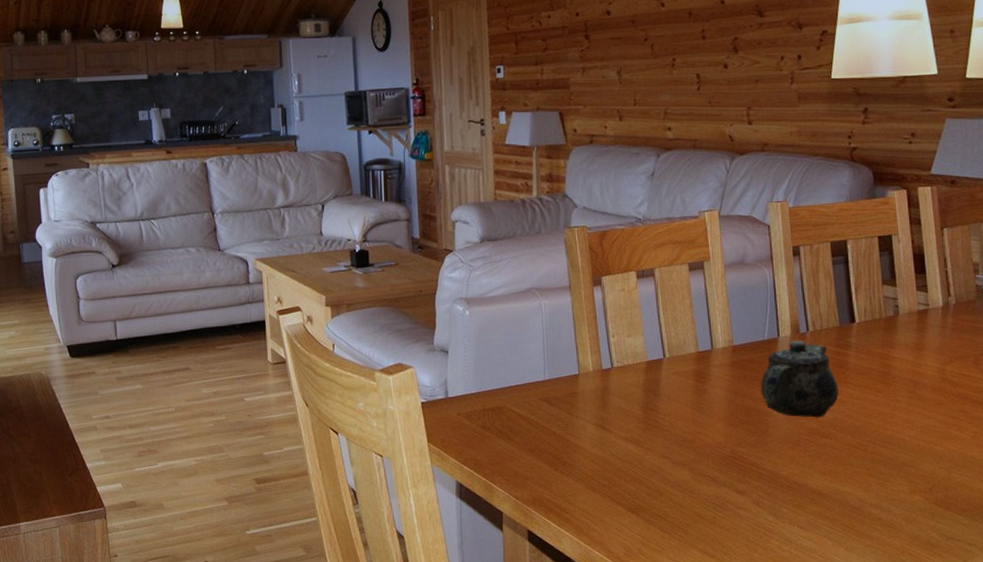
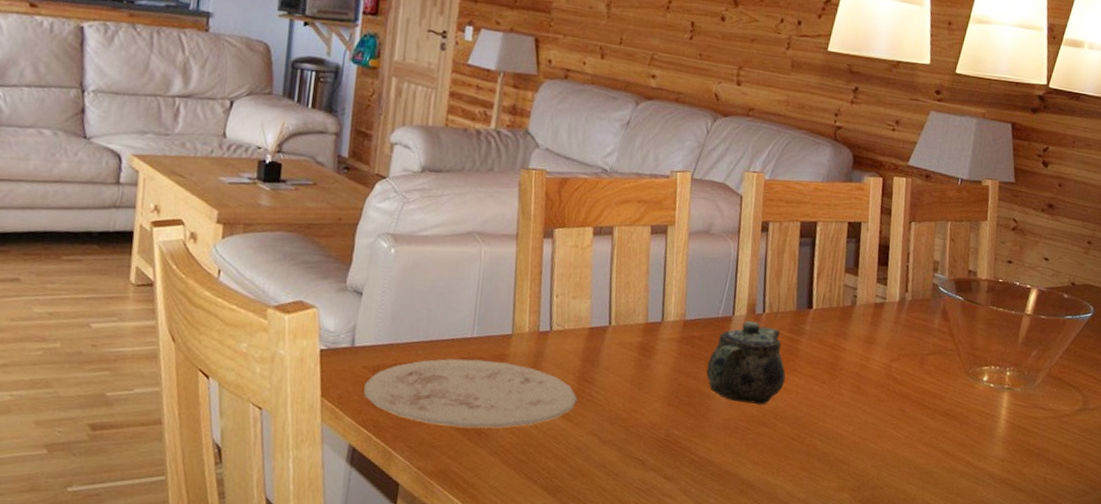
plate: none [461,399,645,460] -> present [364,359,578,429]

